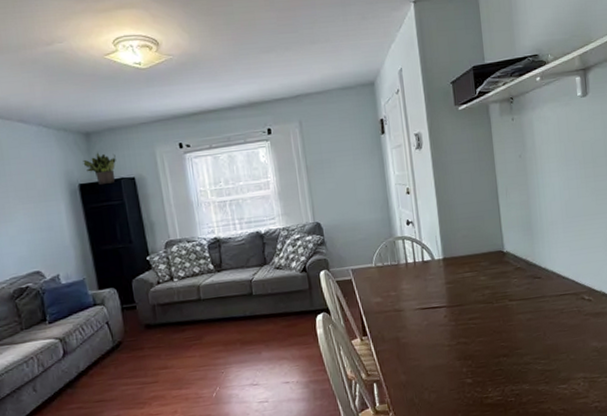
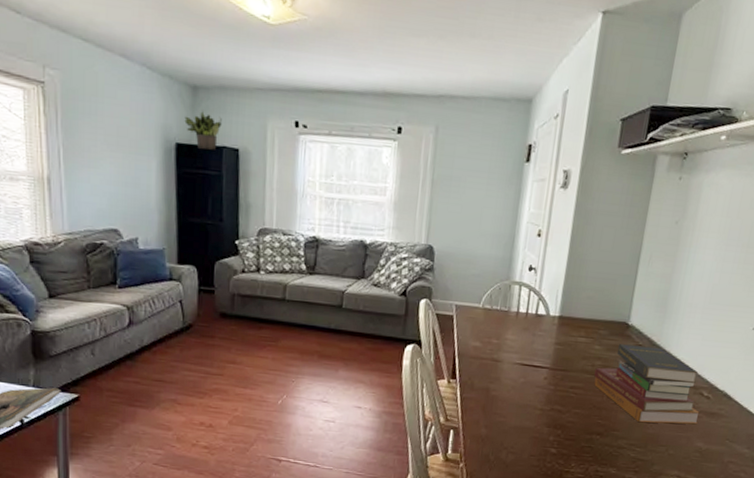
books: none [486,265,587,337] -> present [594,344,701,425]

